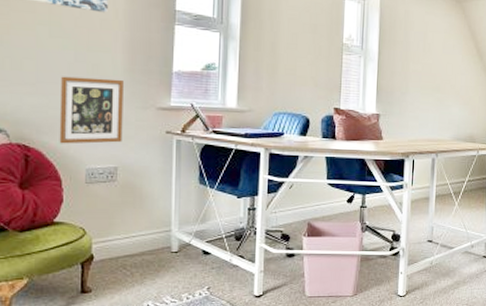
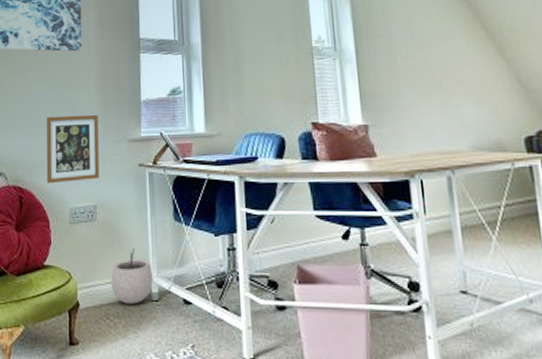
plant pot: none [130,206,174,256] -> present [111,247,153,304]

